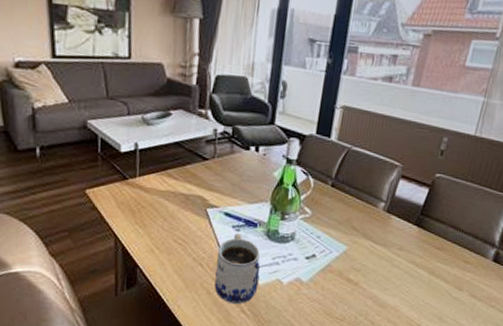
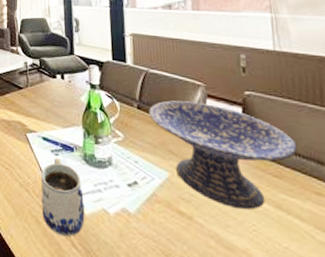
decorative bowl: none [341,179,464,276] -> present [149,100,298,210]

